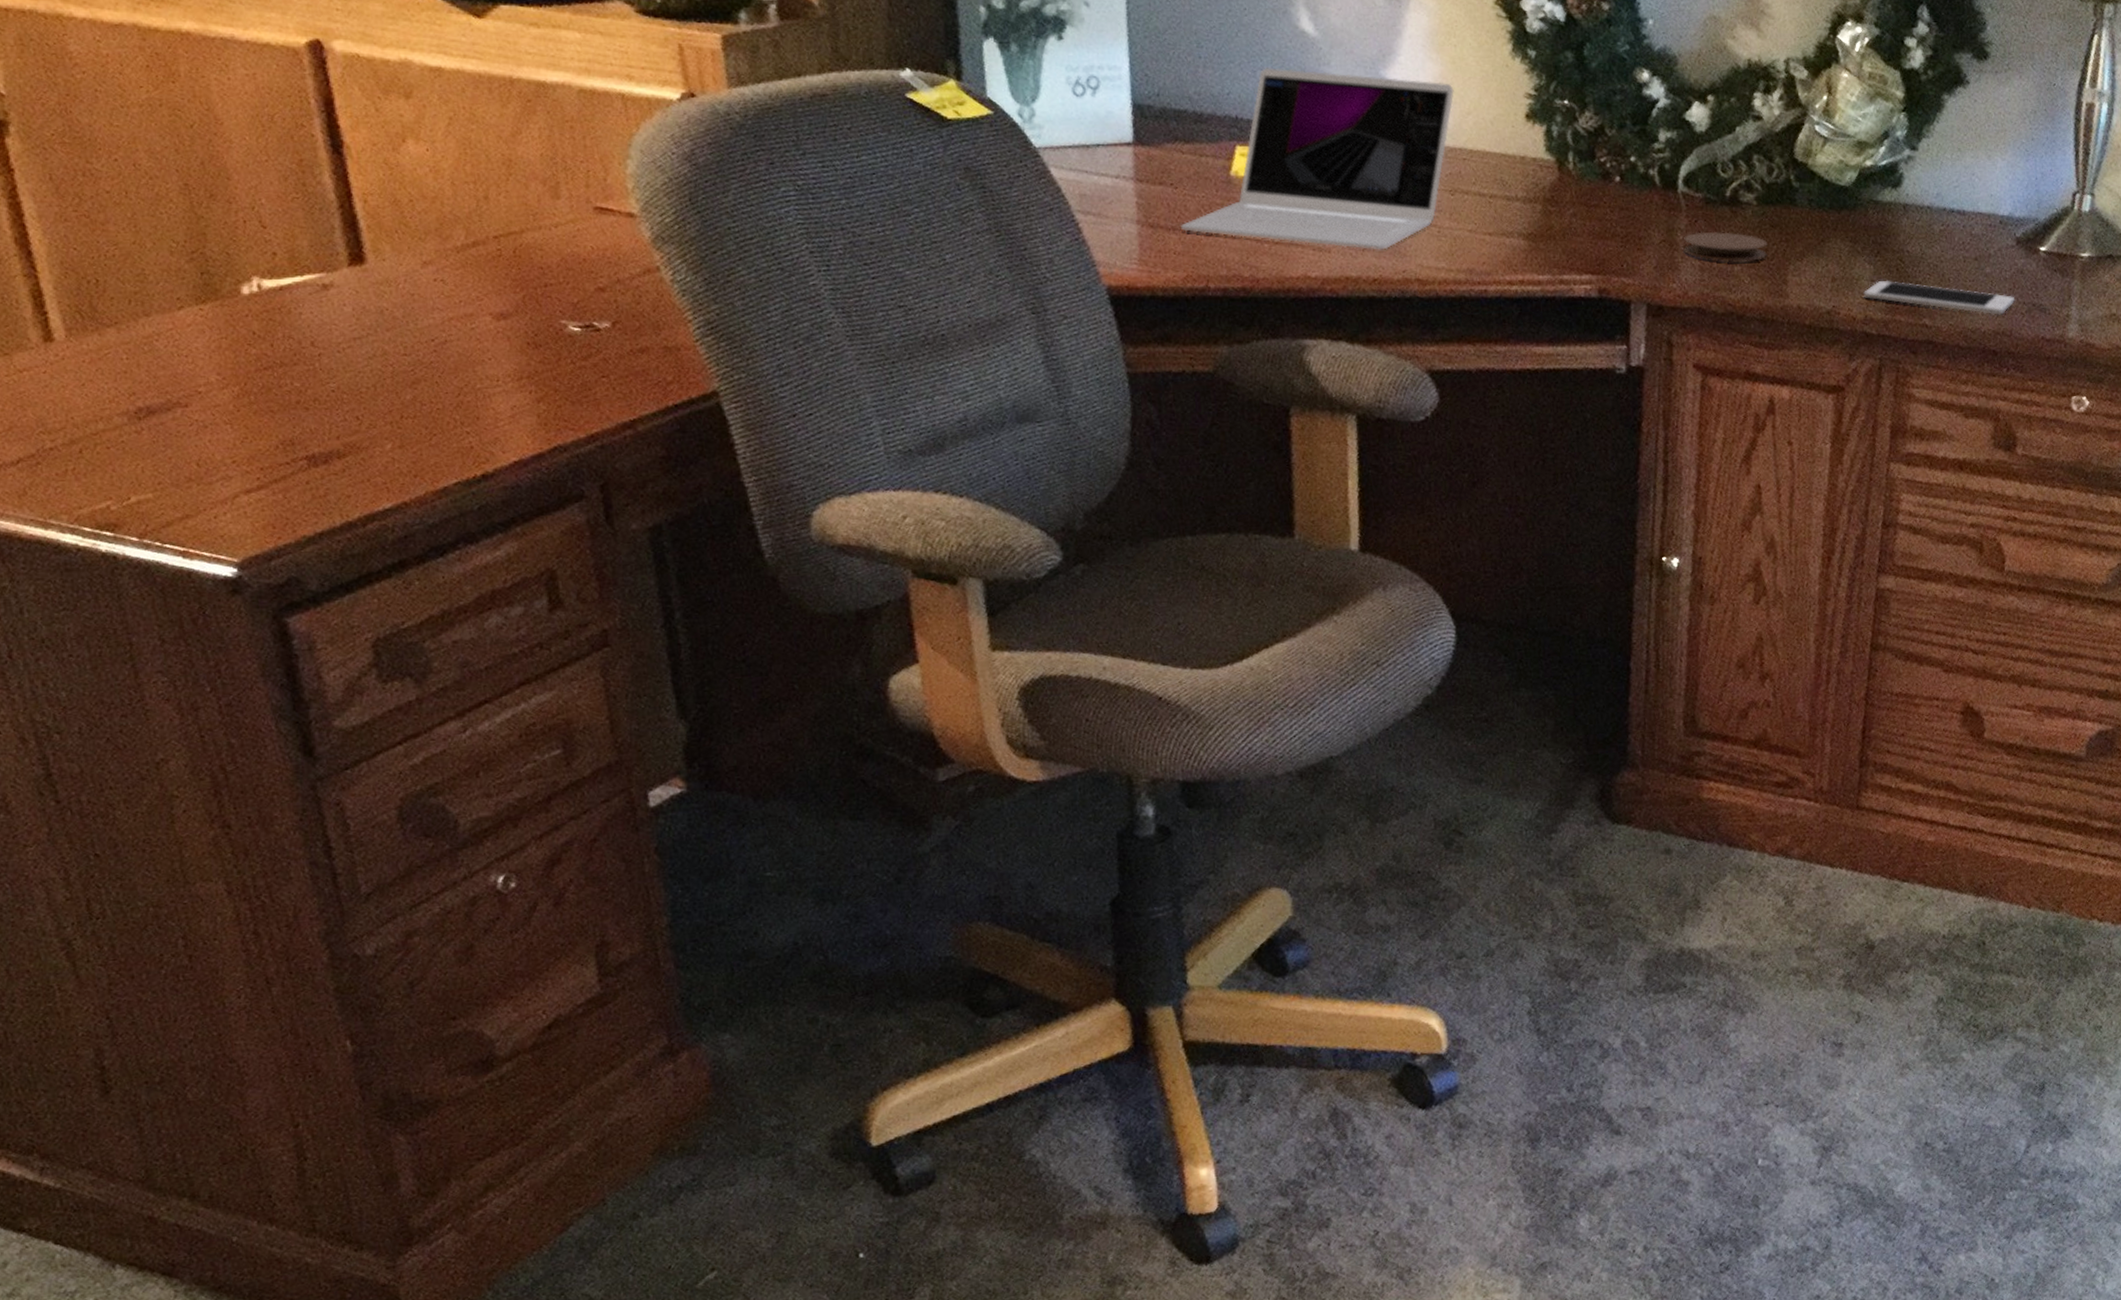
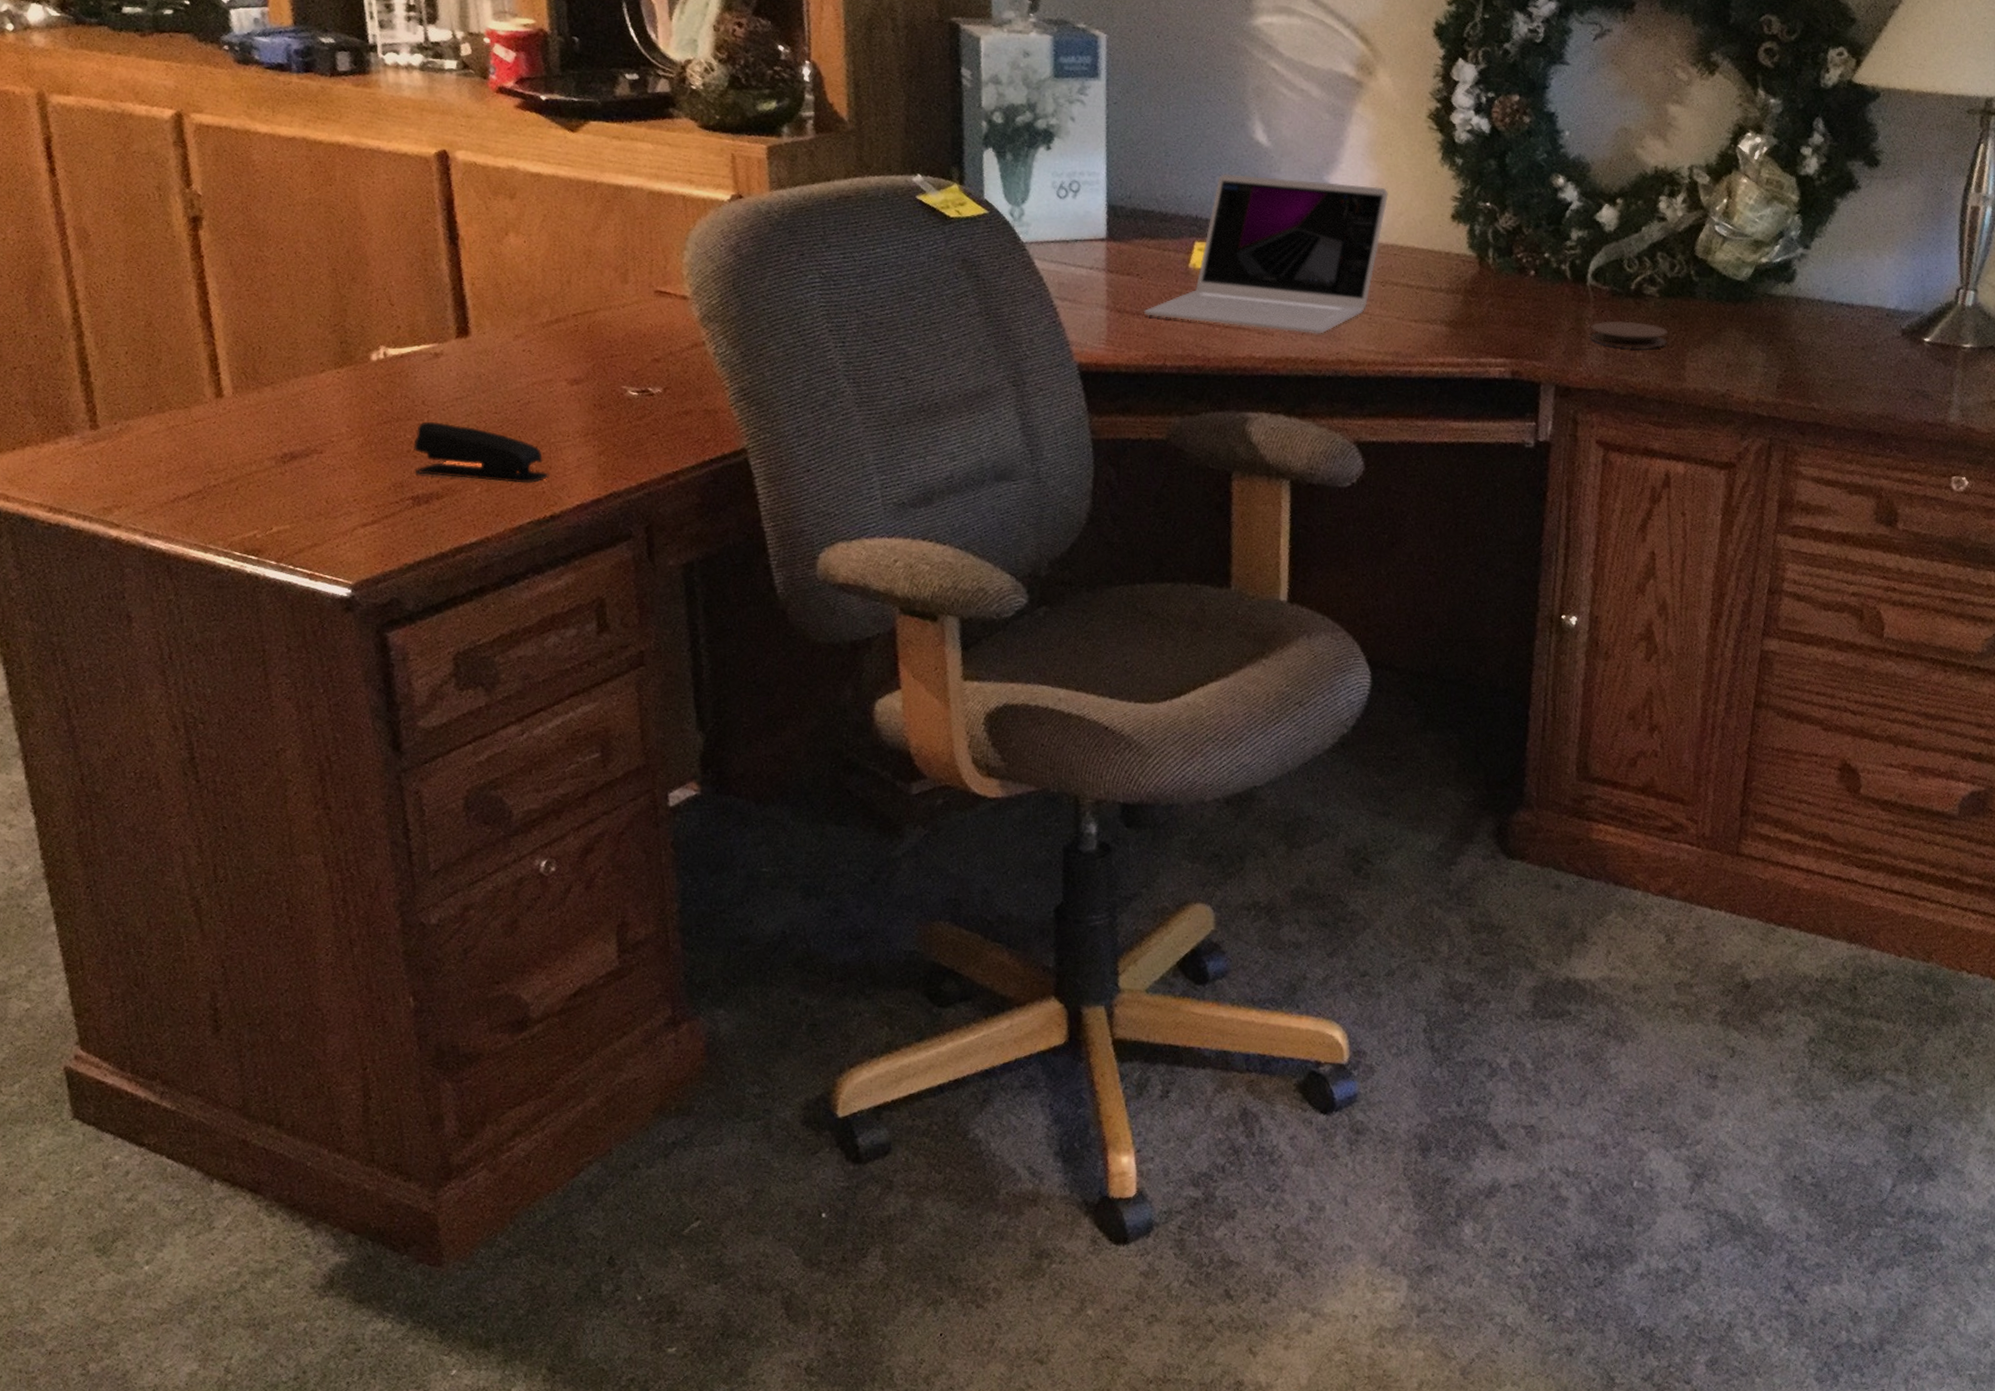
stapler: none [304,366,477,437] -> present [414,421,549,483]
cell phone: present [1862,280,2016,315] -> none [1755,366,1900,400]

